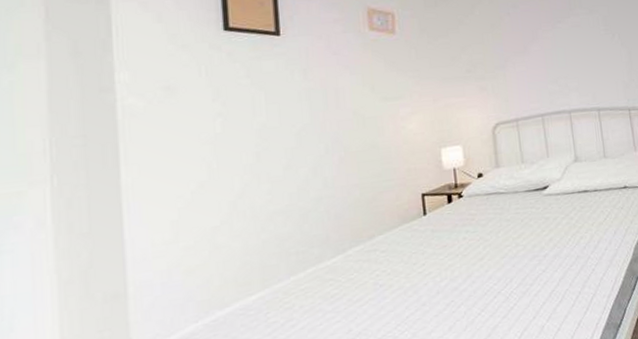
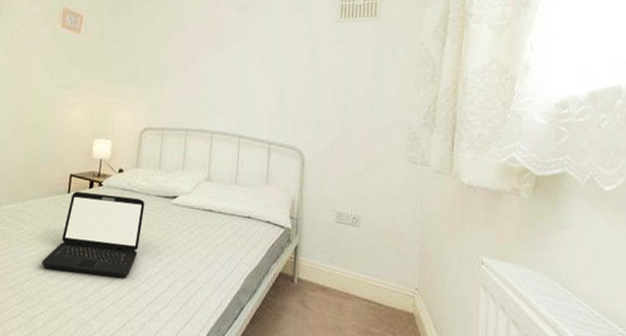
laptop: none [410,199,519,306] -> present [41,191,145,278]

